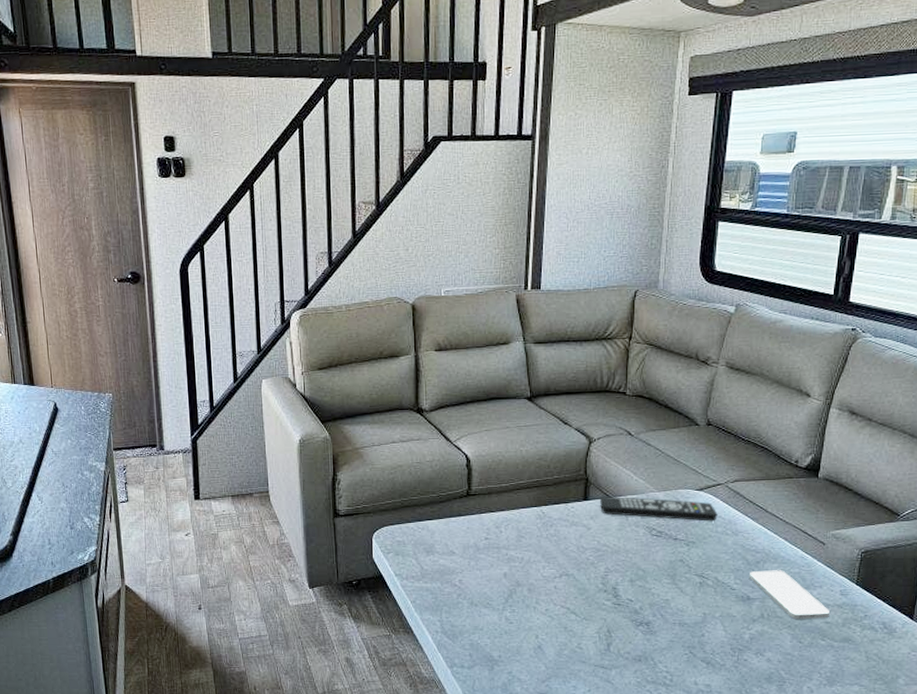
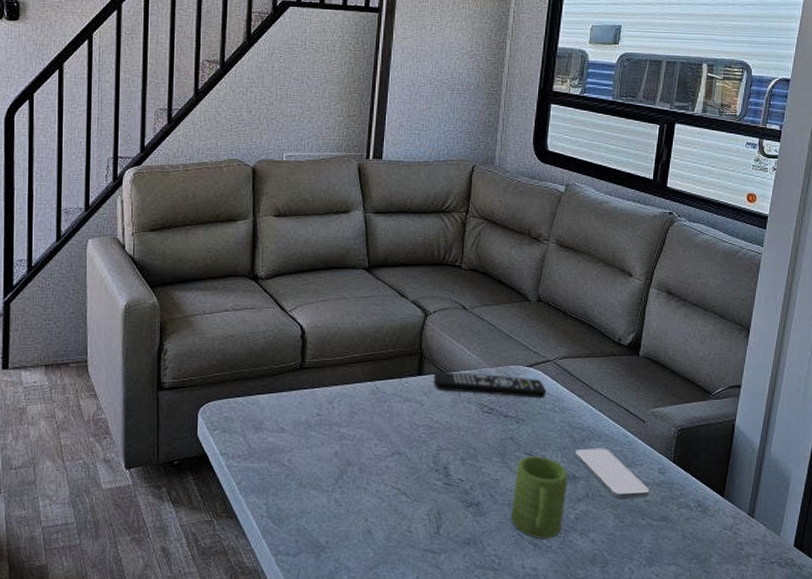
mug: none [682,576,742,657] -> present [510,455,568,538]

